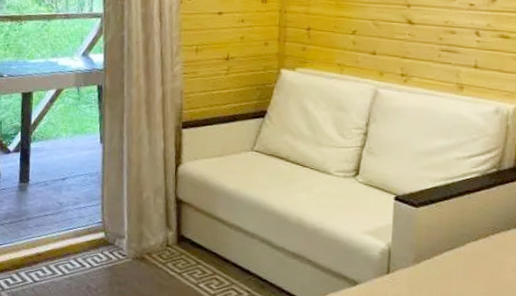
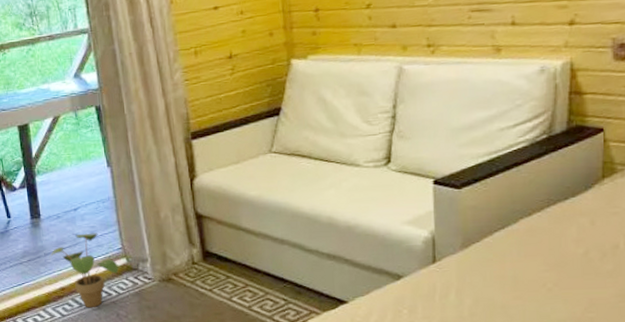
potted plant: none [30,203,96,277] -> present [49,233,119,308]

